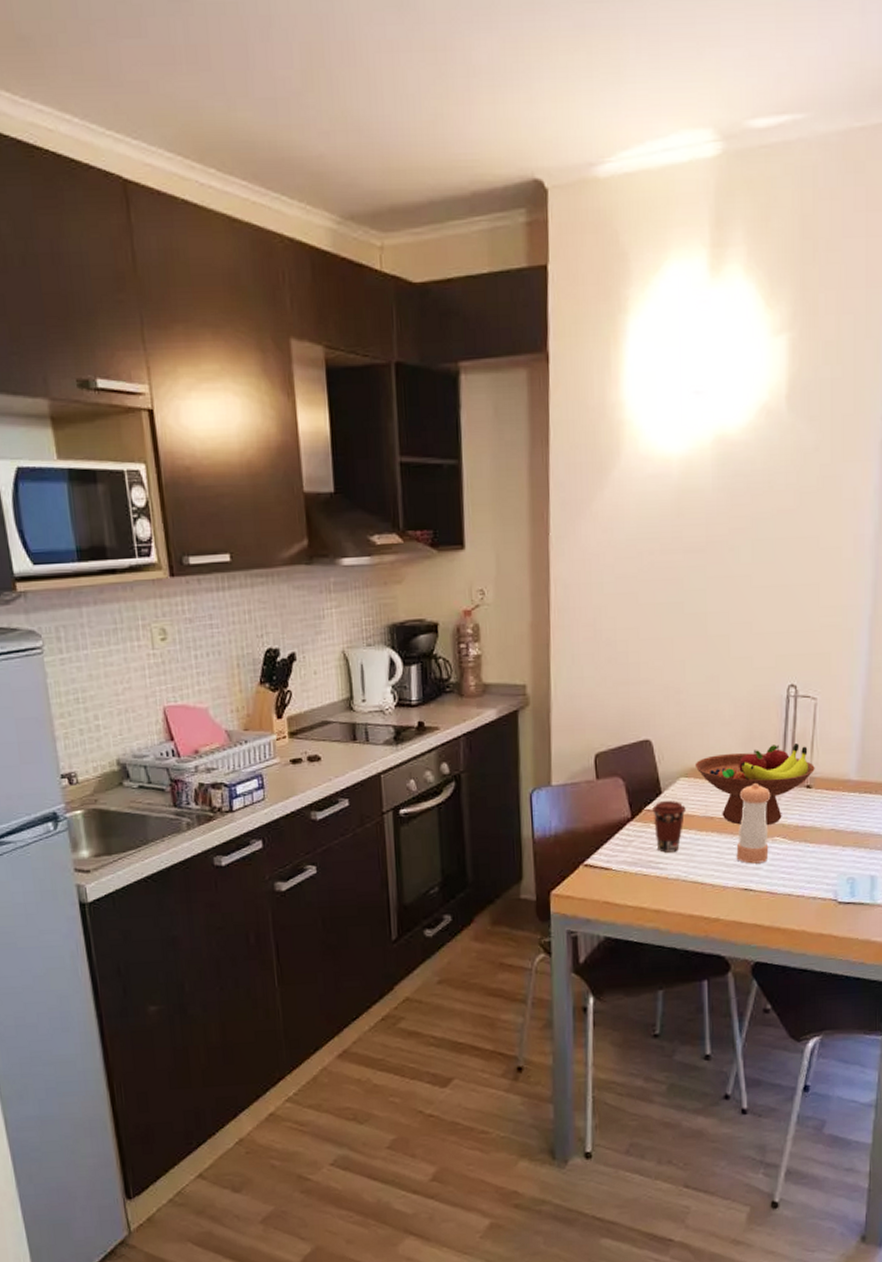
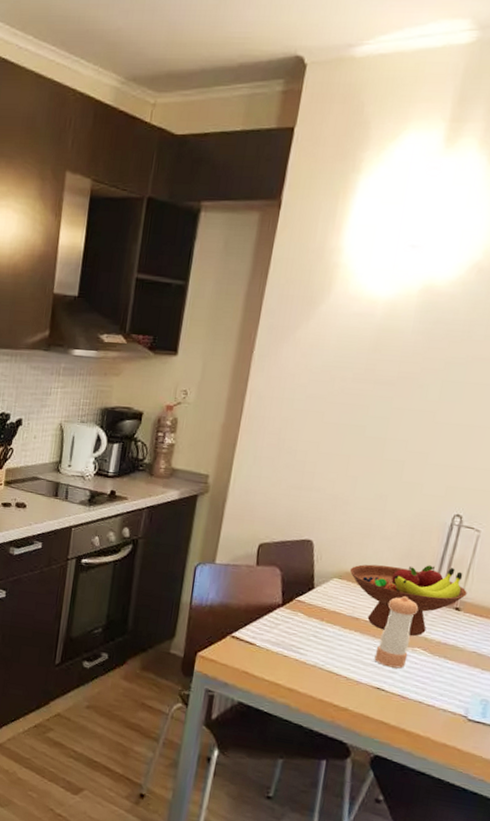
coffee cup: present [652,800,686,853] -> none [301,595,334,642]

